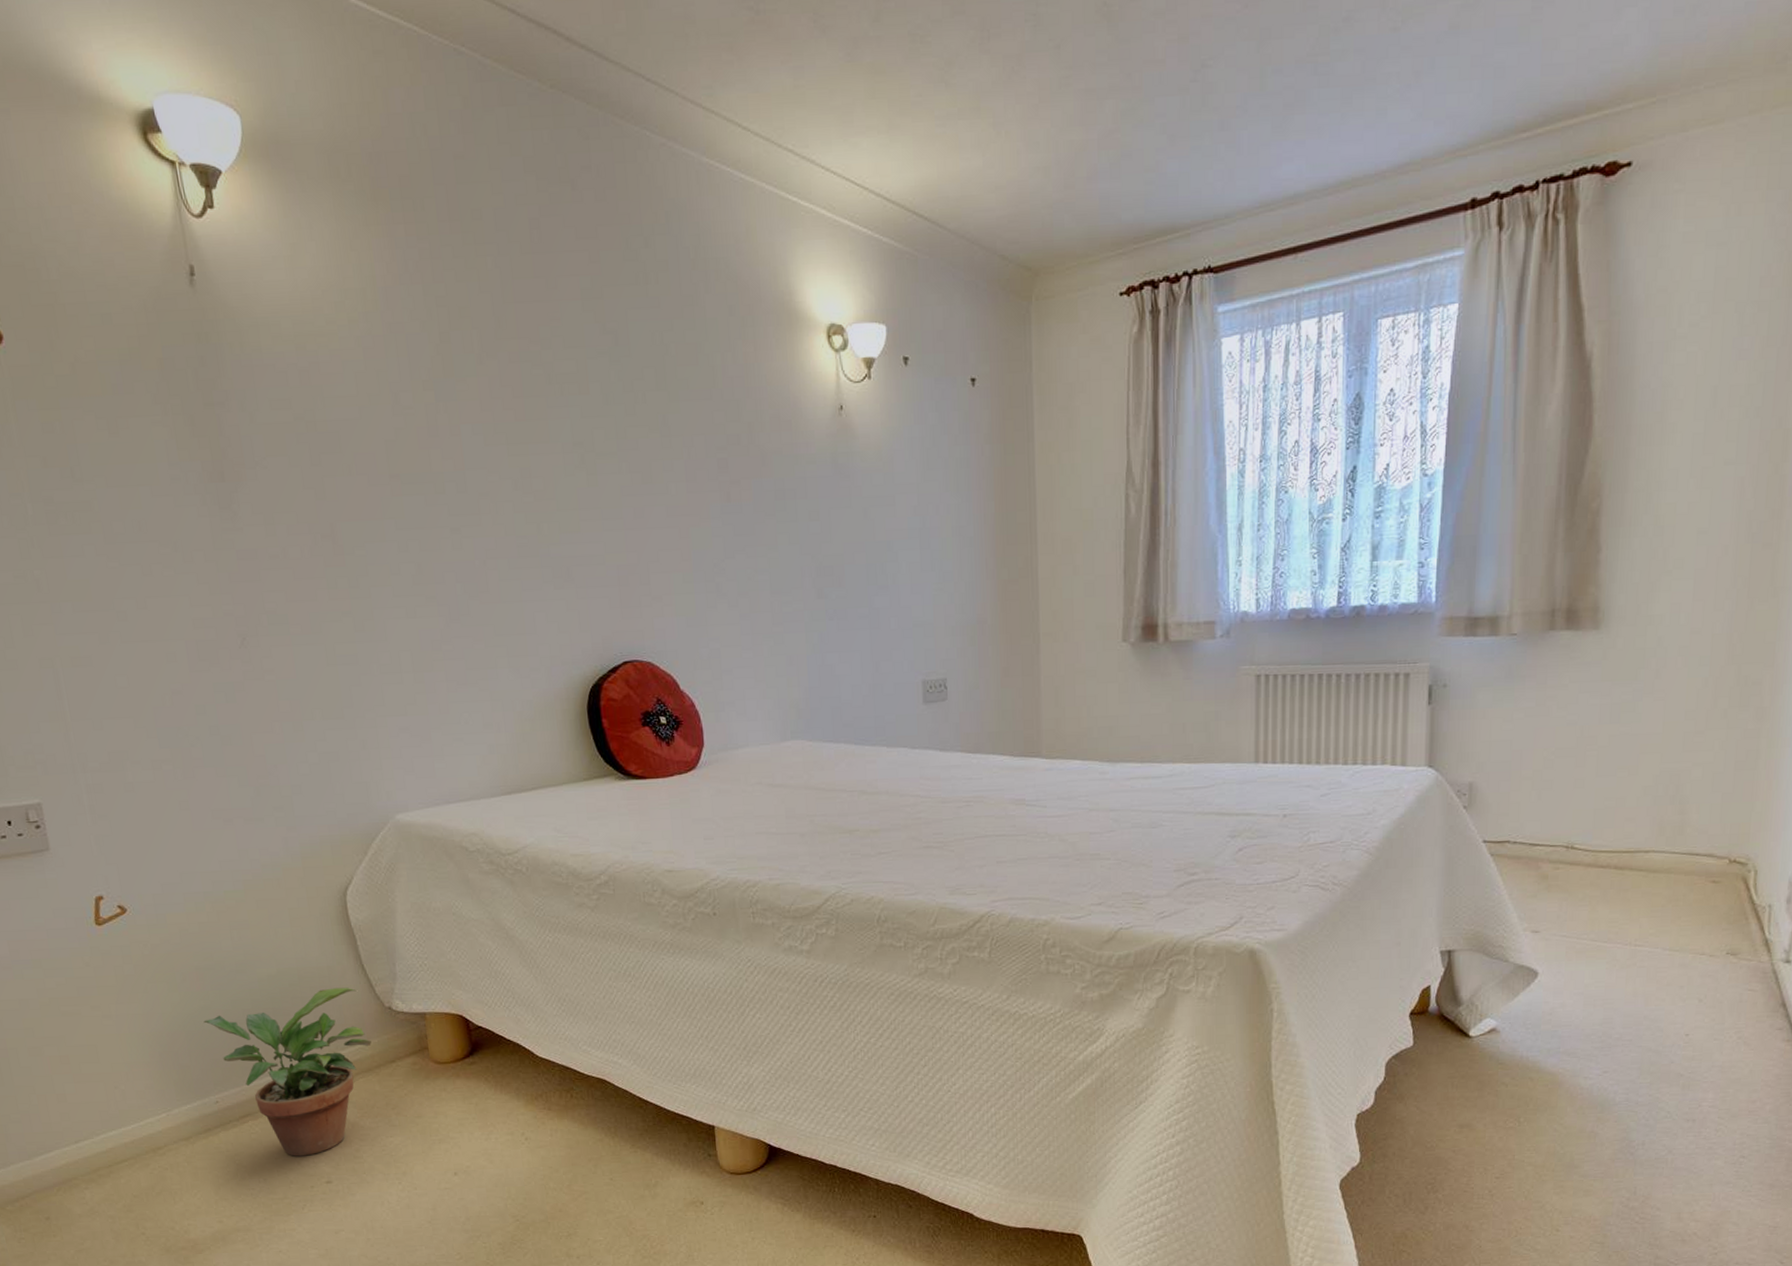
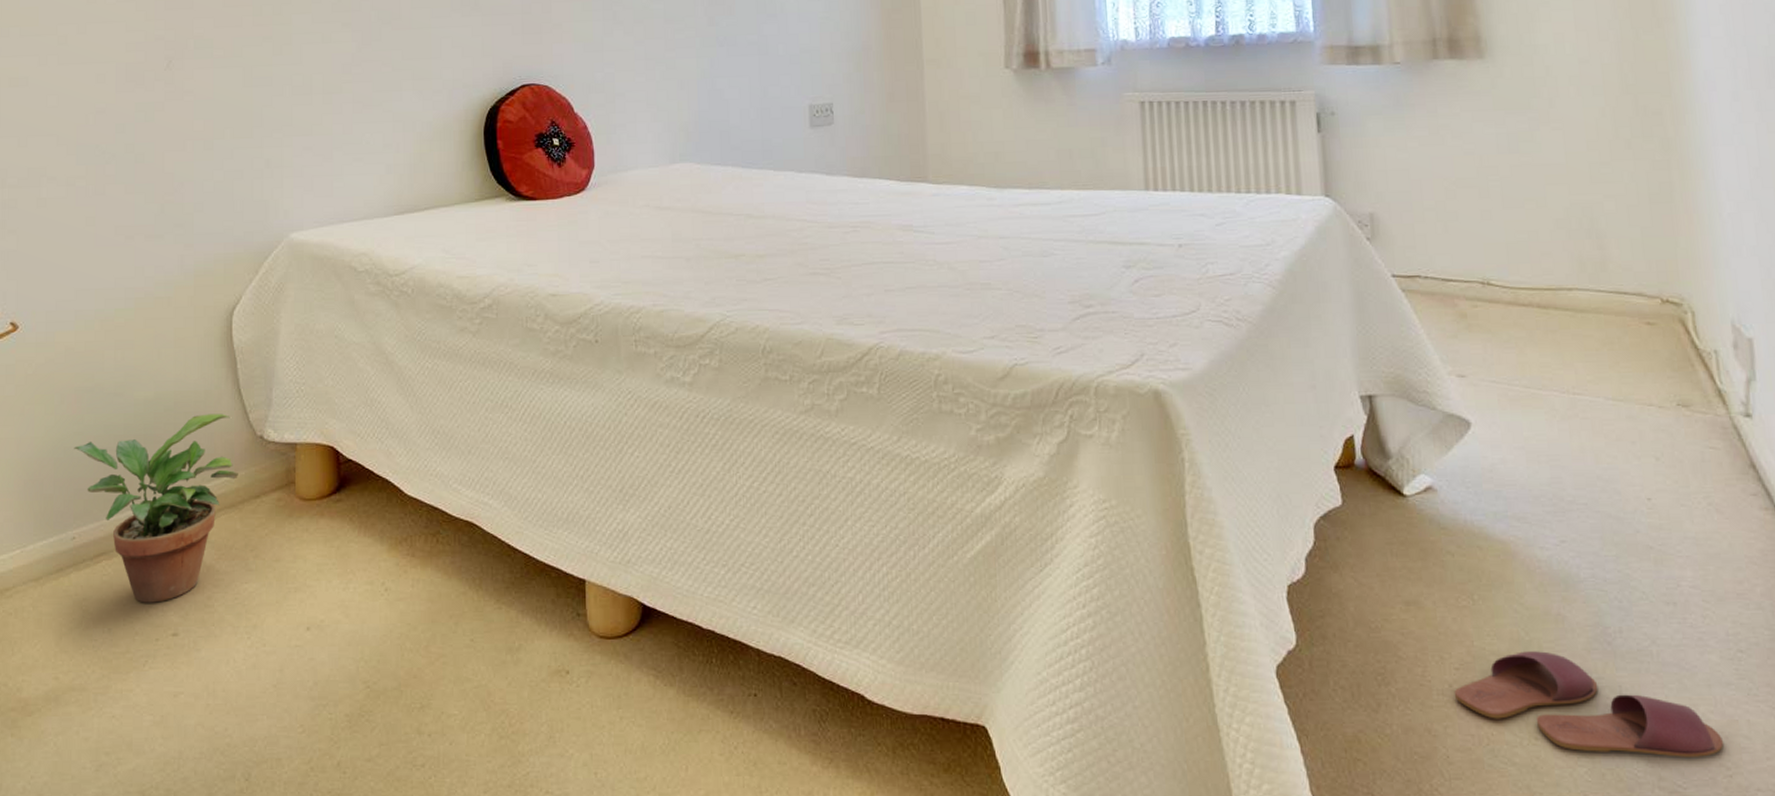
slippers: none [1492,1161,1714,1241] -> present [1454,651,1723,757]

